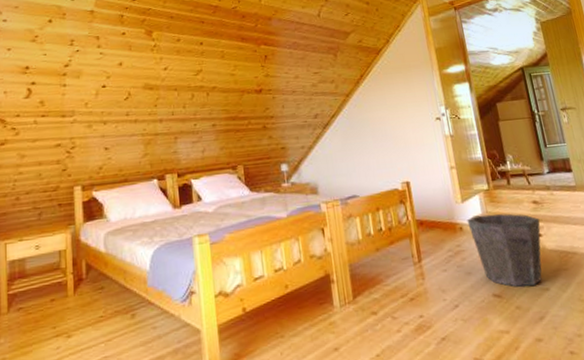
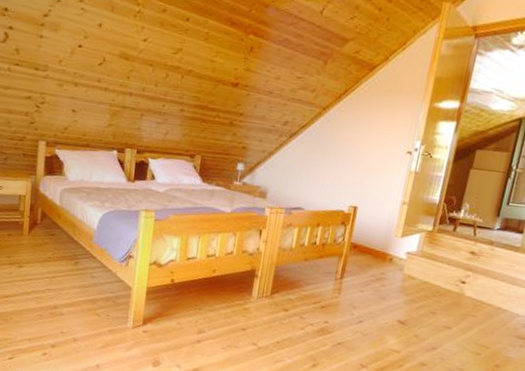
waste bin: present [467,213,542,287] -> none [397,251,470,323]

